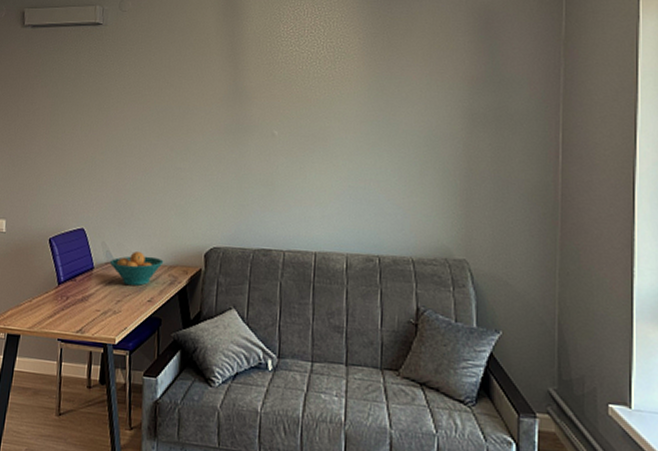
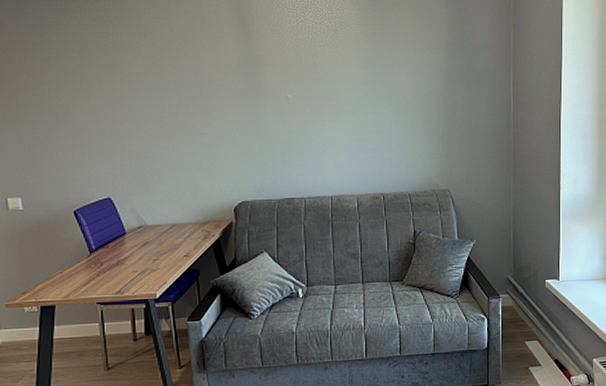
fruit bowl: present [109,251,164,286] -> none [141,213,196,245]

